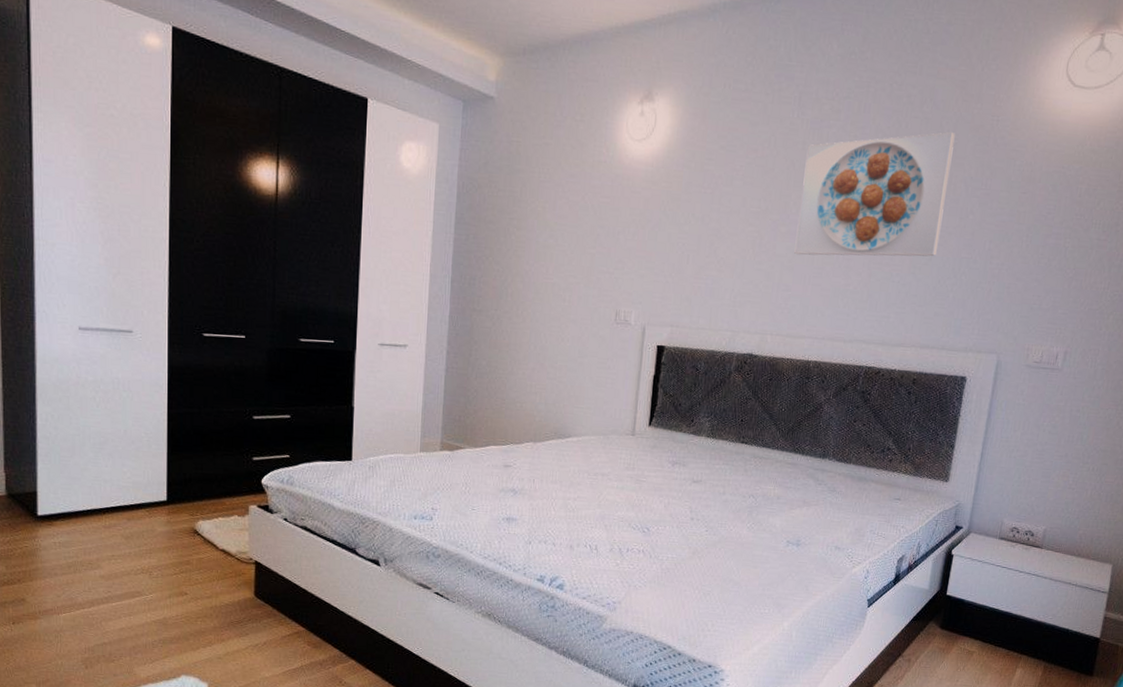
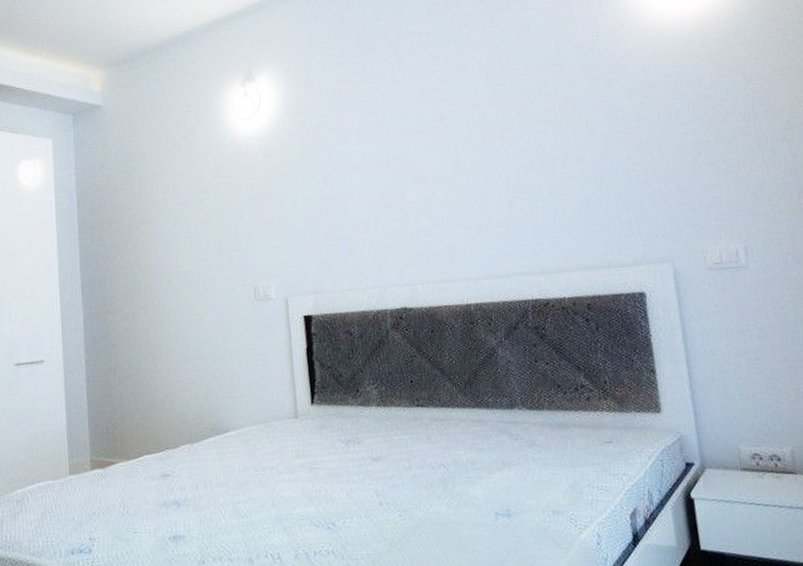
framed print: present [794,131,955,257] -> none [415,54,574,199]

